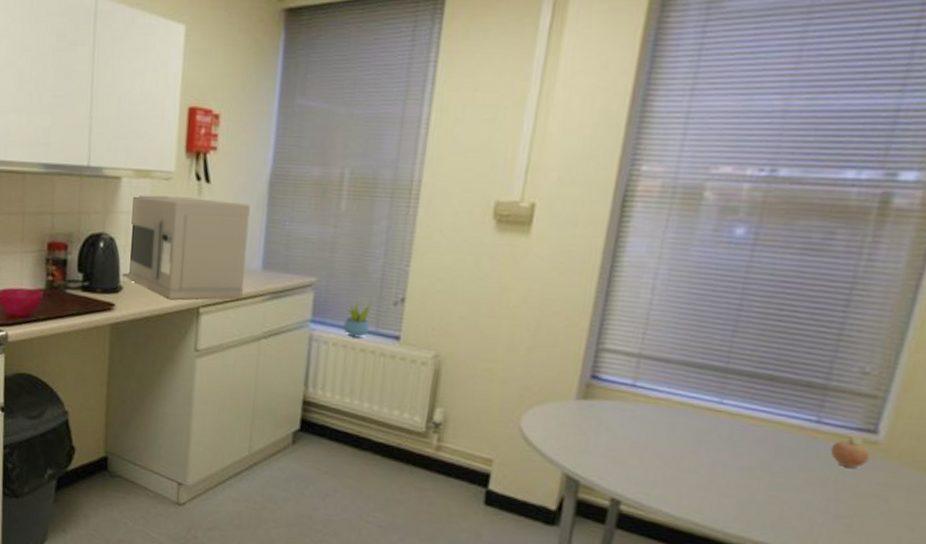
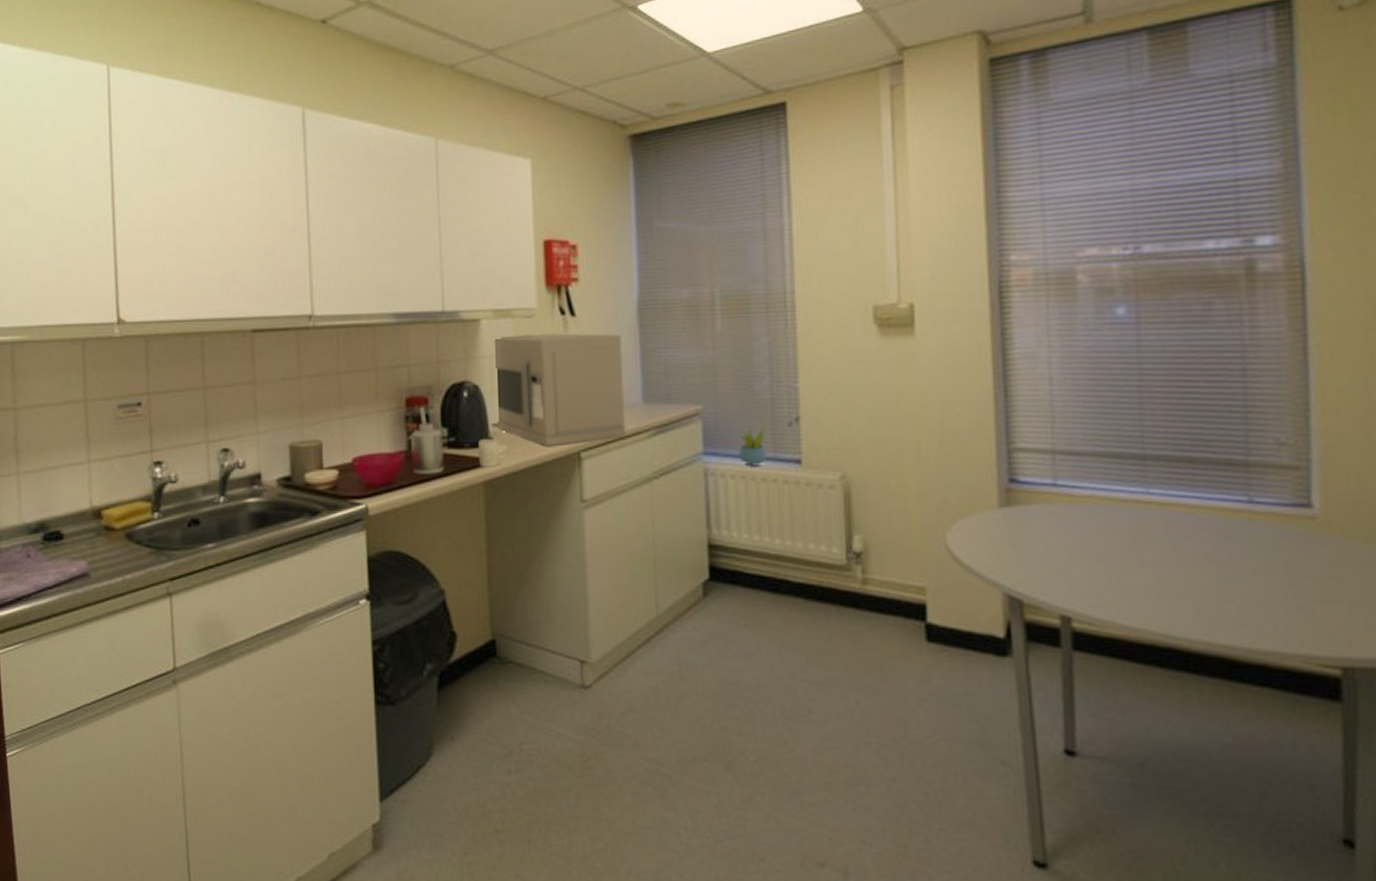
soap dispenser: none [48,252,78,314] -> present [411,407,445,476]
mug: none [108,287,135,312] -> present [478,439,508,467]
fruit: present [830,437,871,468] -> none [1270,514,1312,548]

